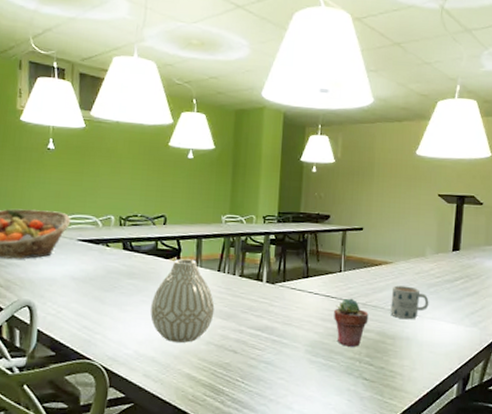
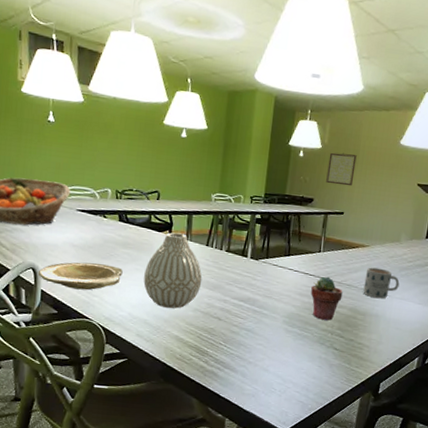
plate: none [34,296,128,328] -> present [37,262,123,290]
wall art: none [342,166,372,201] -> present [326,152,357,187]

